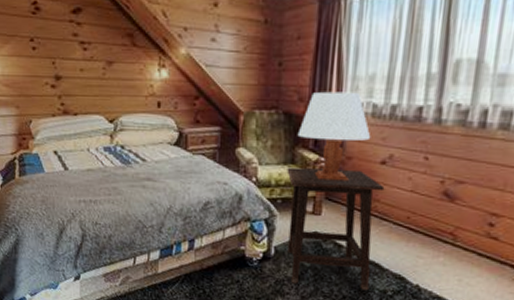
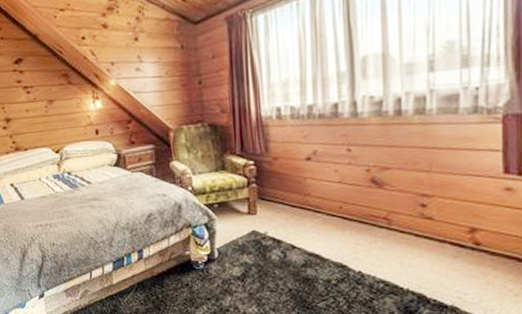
side table: present [287,167,385,291] -> none [219,169,314,282]
table lamp: present [297,91,371,182] -> none [224,98,293,182]

